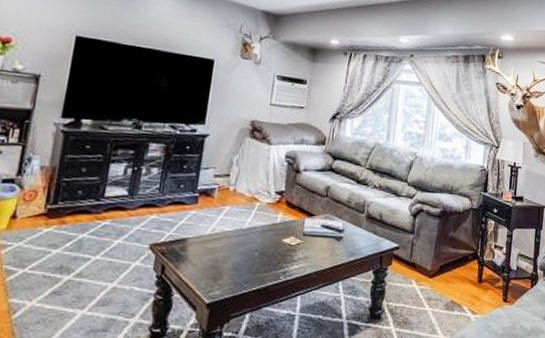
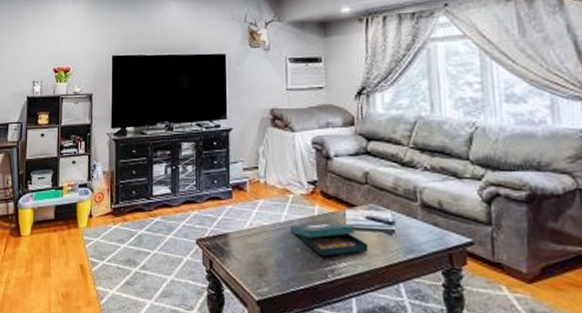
board game: none [251,228,319,260] -> present [289,222,369,257]

